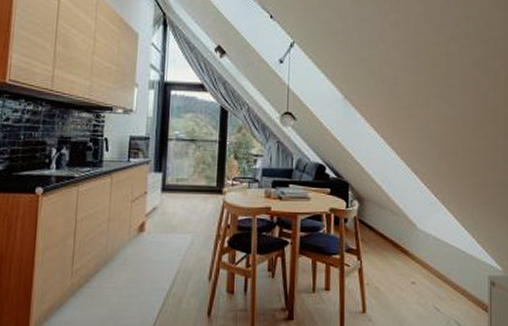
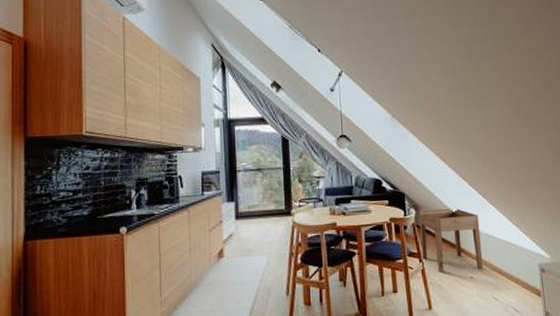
side table: none [360,204,428,276] -> present [418,208,484,273]

